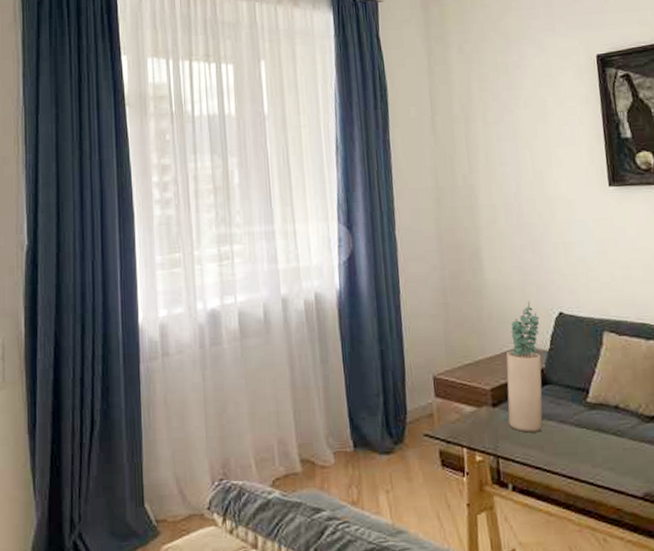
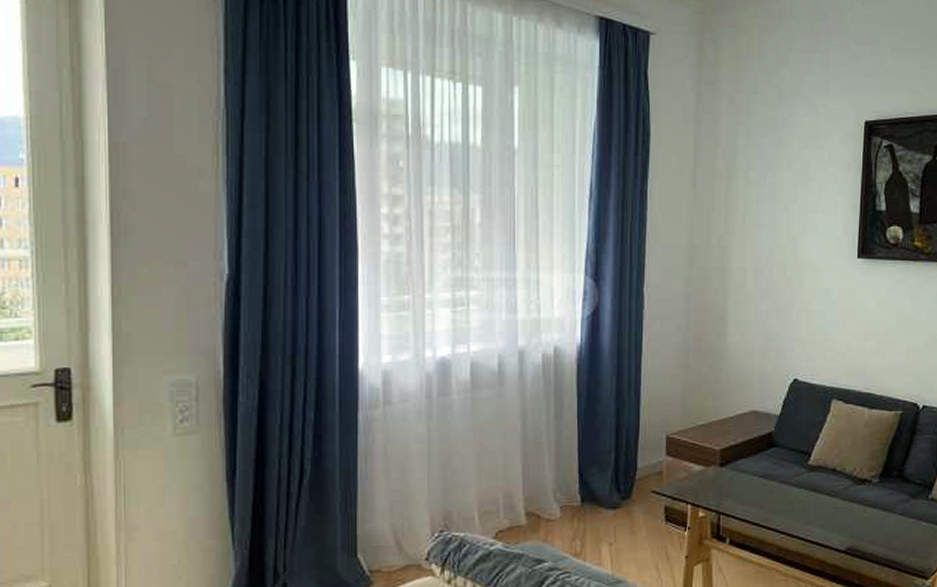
vase: present [506,301,543,433] -> none [734,367,775,492]

